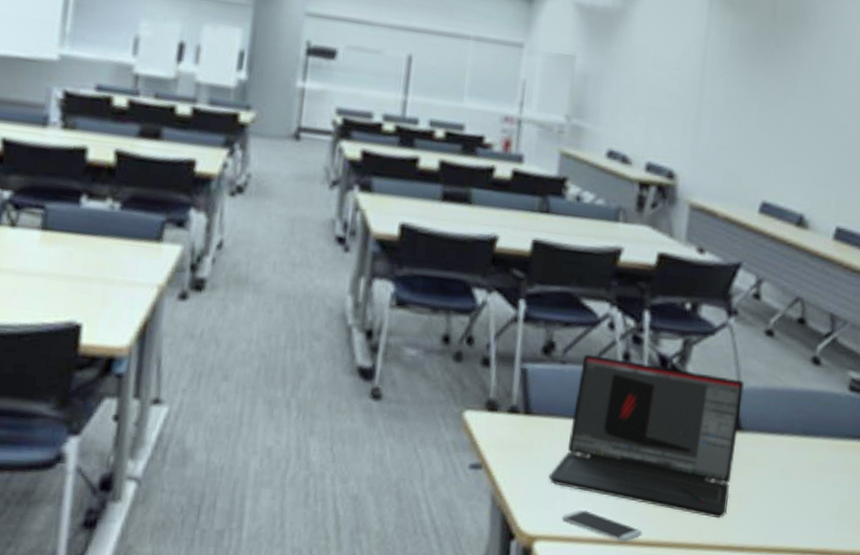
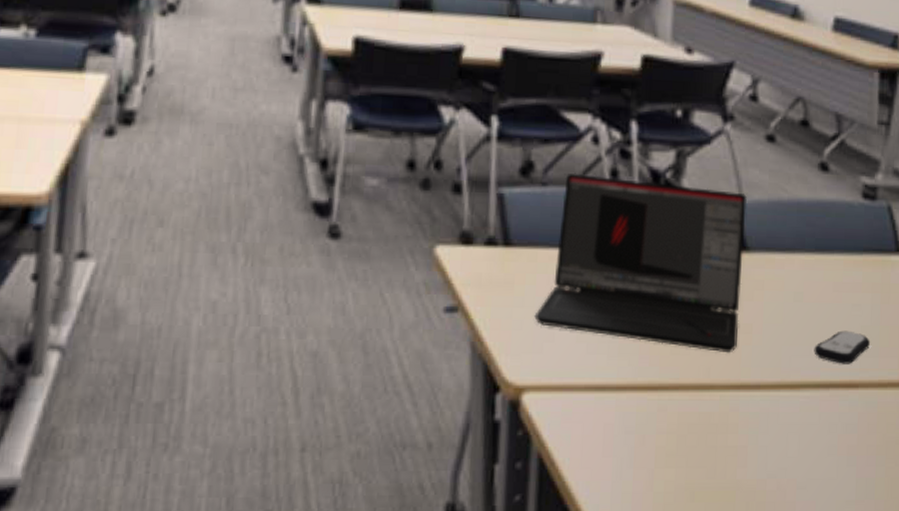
smartphone: present [562,509,643,542] -> none [552,351,644,388]
remote control: none [794,505,847,535] -> present [814,330,871,364]

